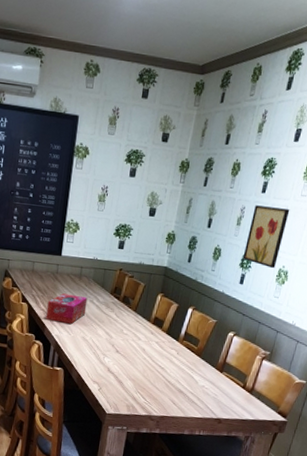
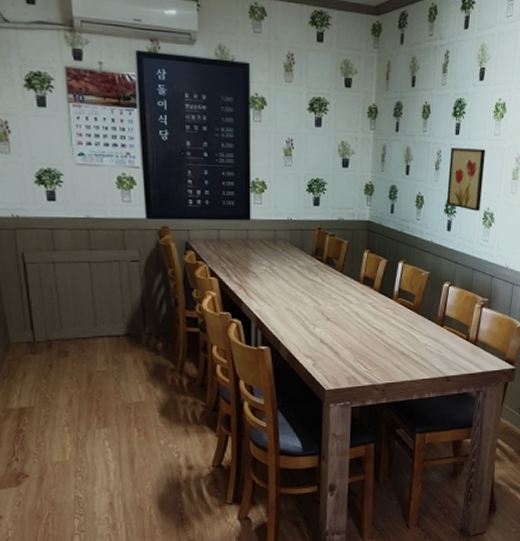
tissue box: present [45,293,88,325] -> none [241,262,287,296]

